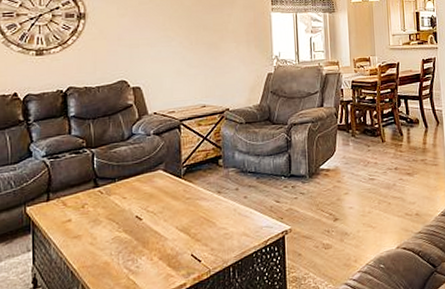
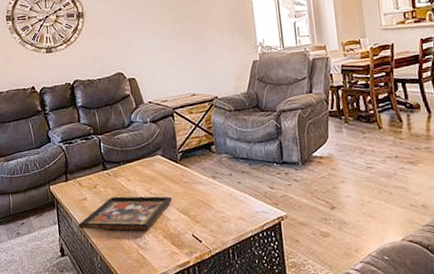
decorative tray: none [57,214,172,256] -> present [78,196,172,231]

